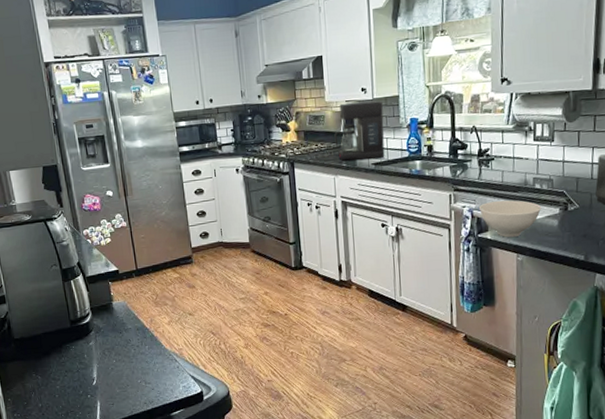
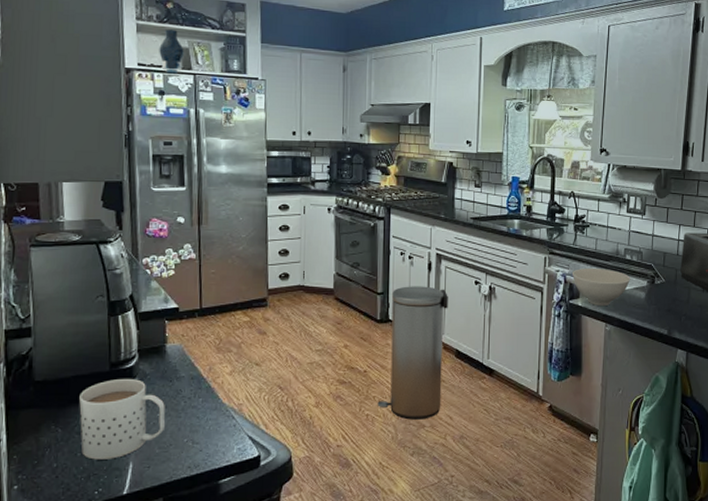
mug: none [50,332,122,400] -> present [79,378,166,460]
vase: none [70,20,93,63] -> present [159,29,185,75]
pedal bin: none [300,232,359,355] -> present [377,286,448,420]
coffee maker: present [334,100,385,161] -> none [435,153,486,213]

